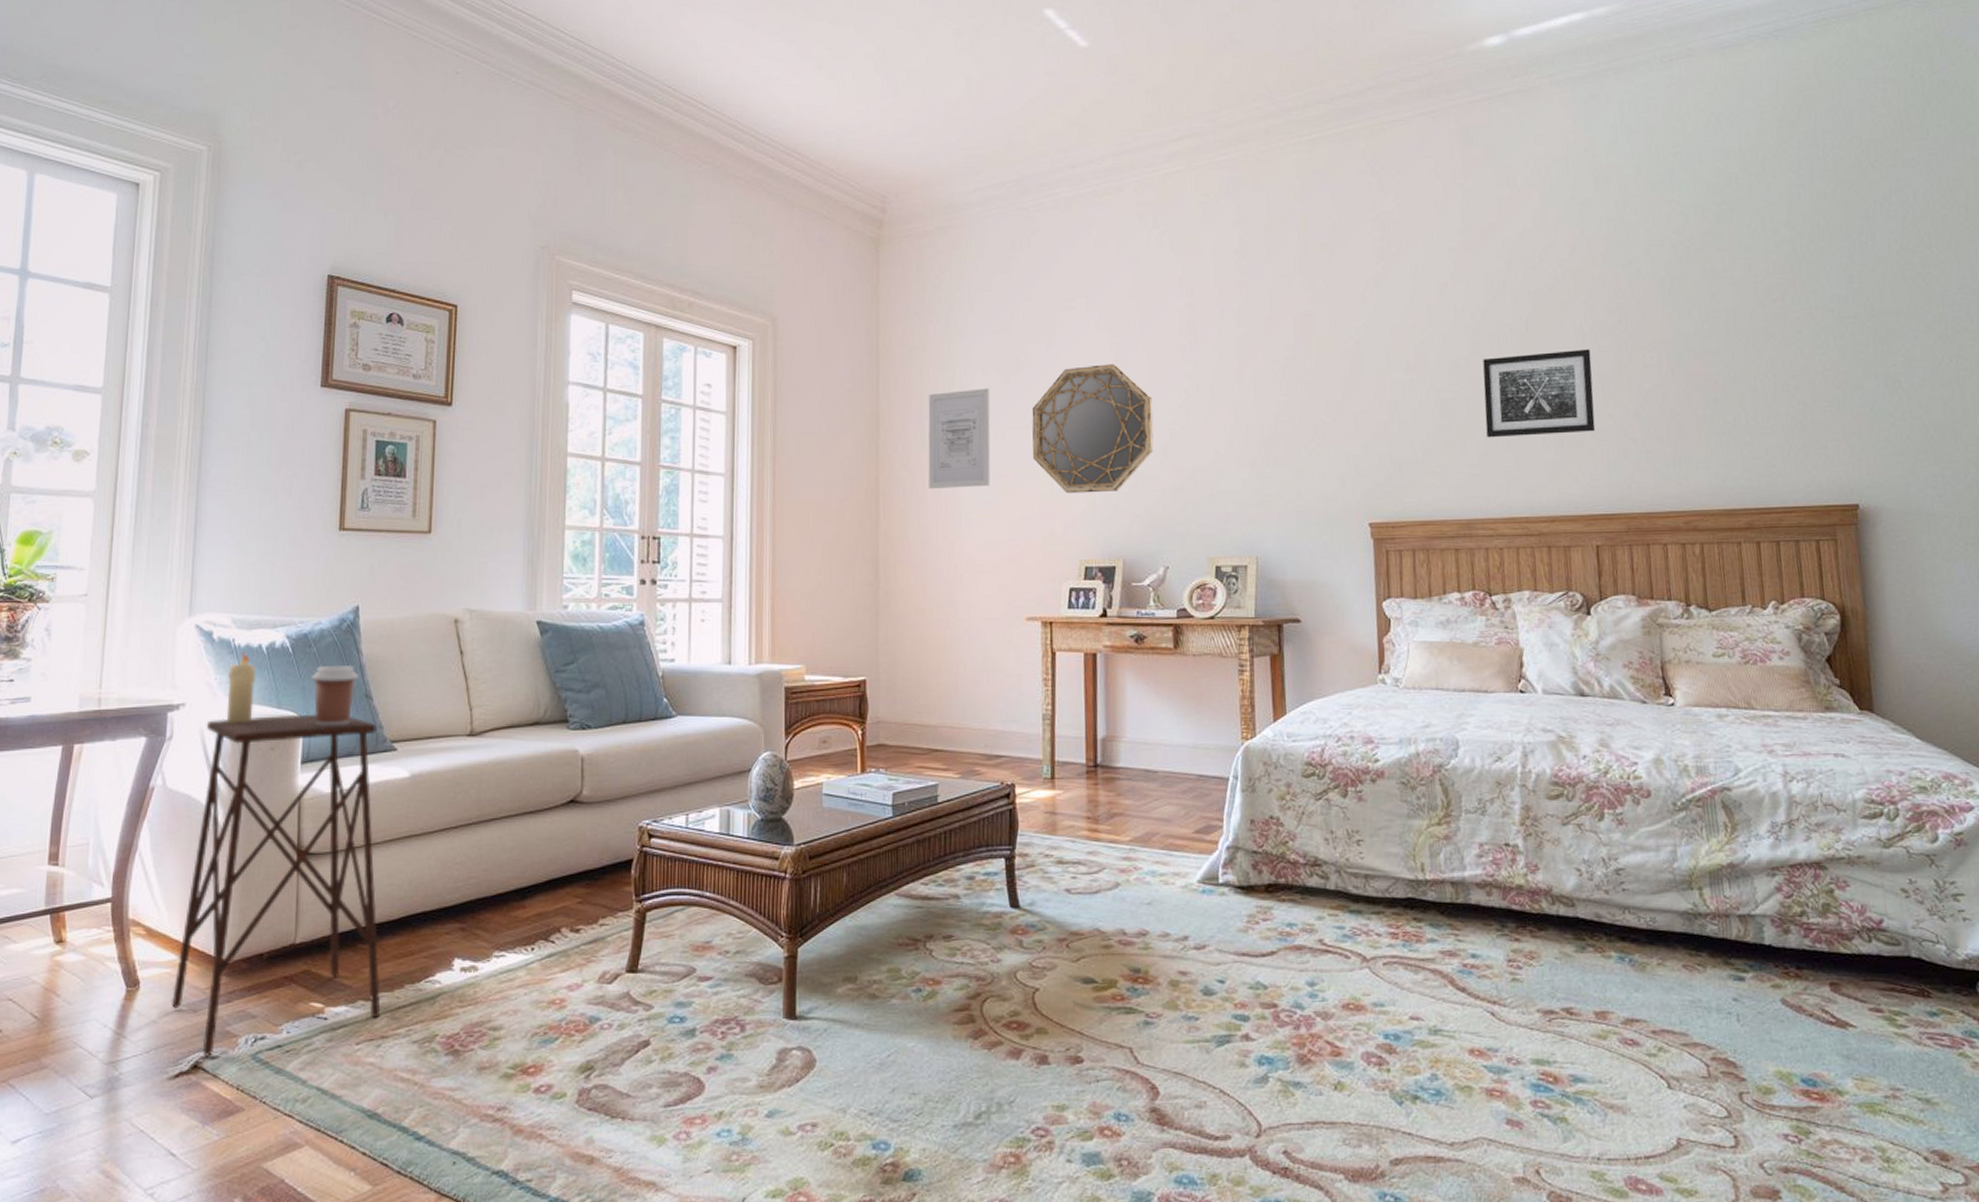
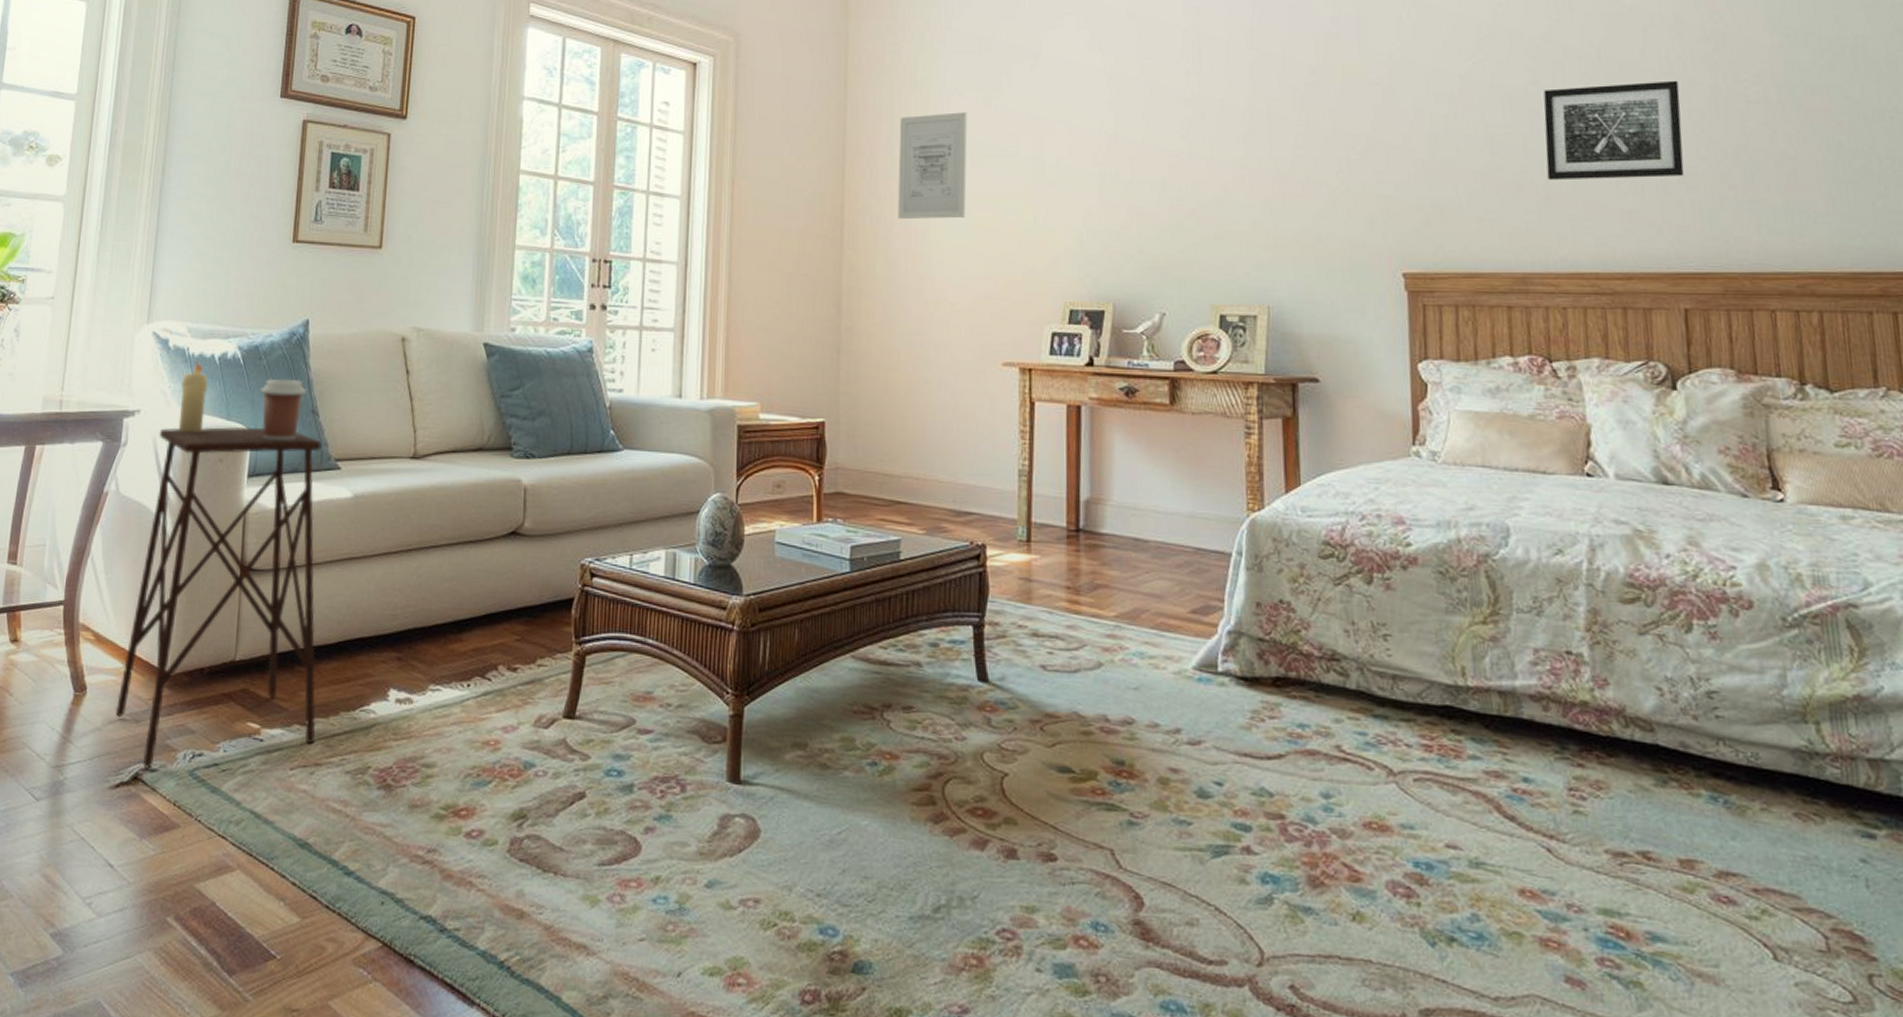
home mirror: present [1032,364,1154,494] -> none [1013,89,1151,229]

